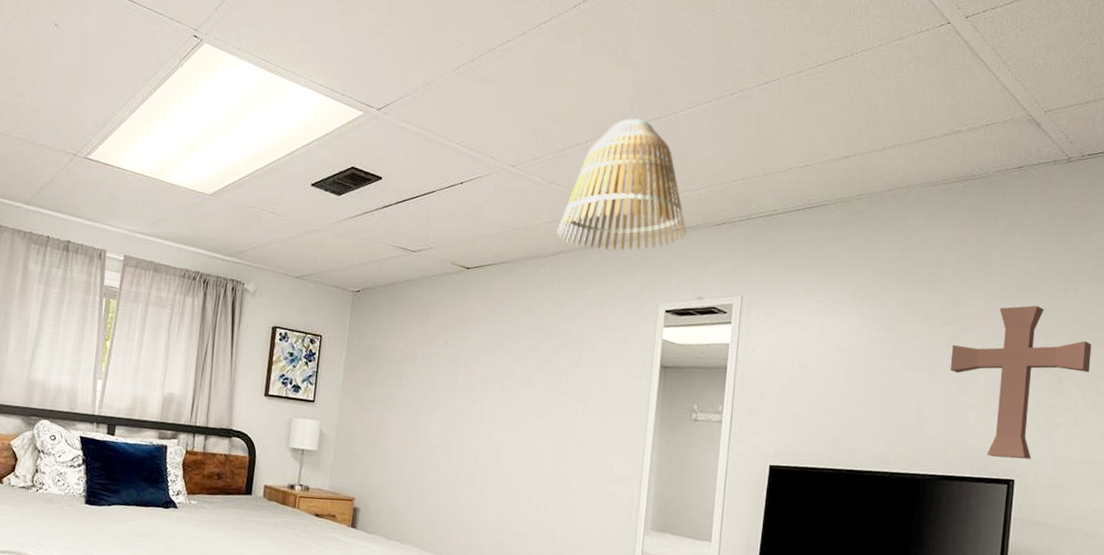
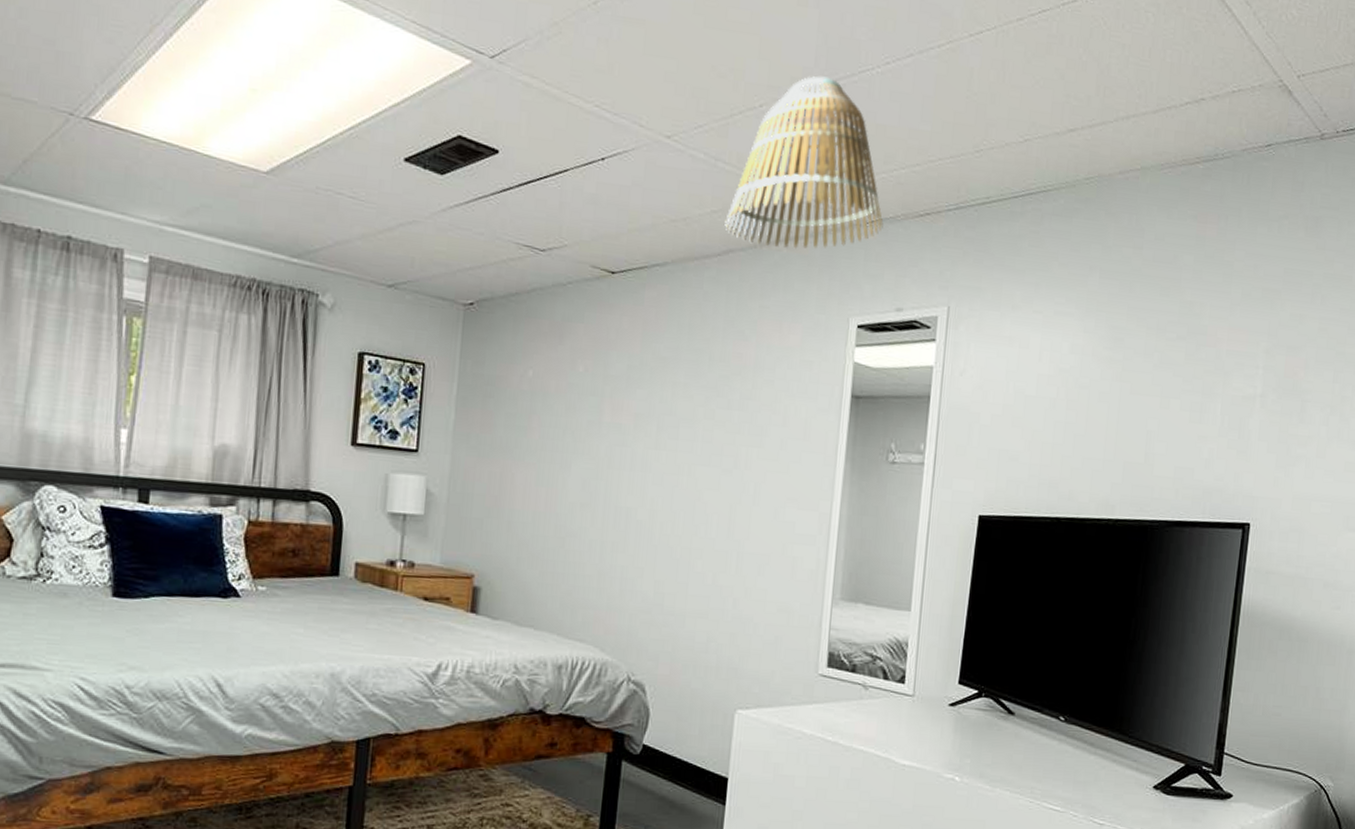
decorative cross: present [950,305,1092,459] -> none [1184,315,1338,499]

